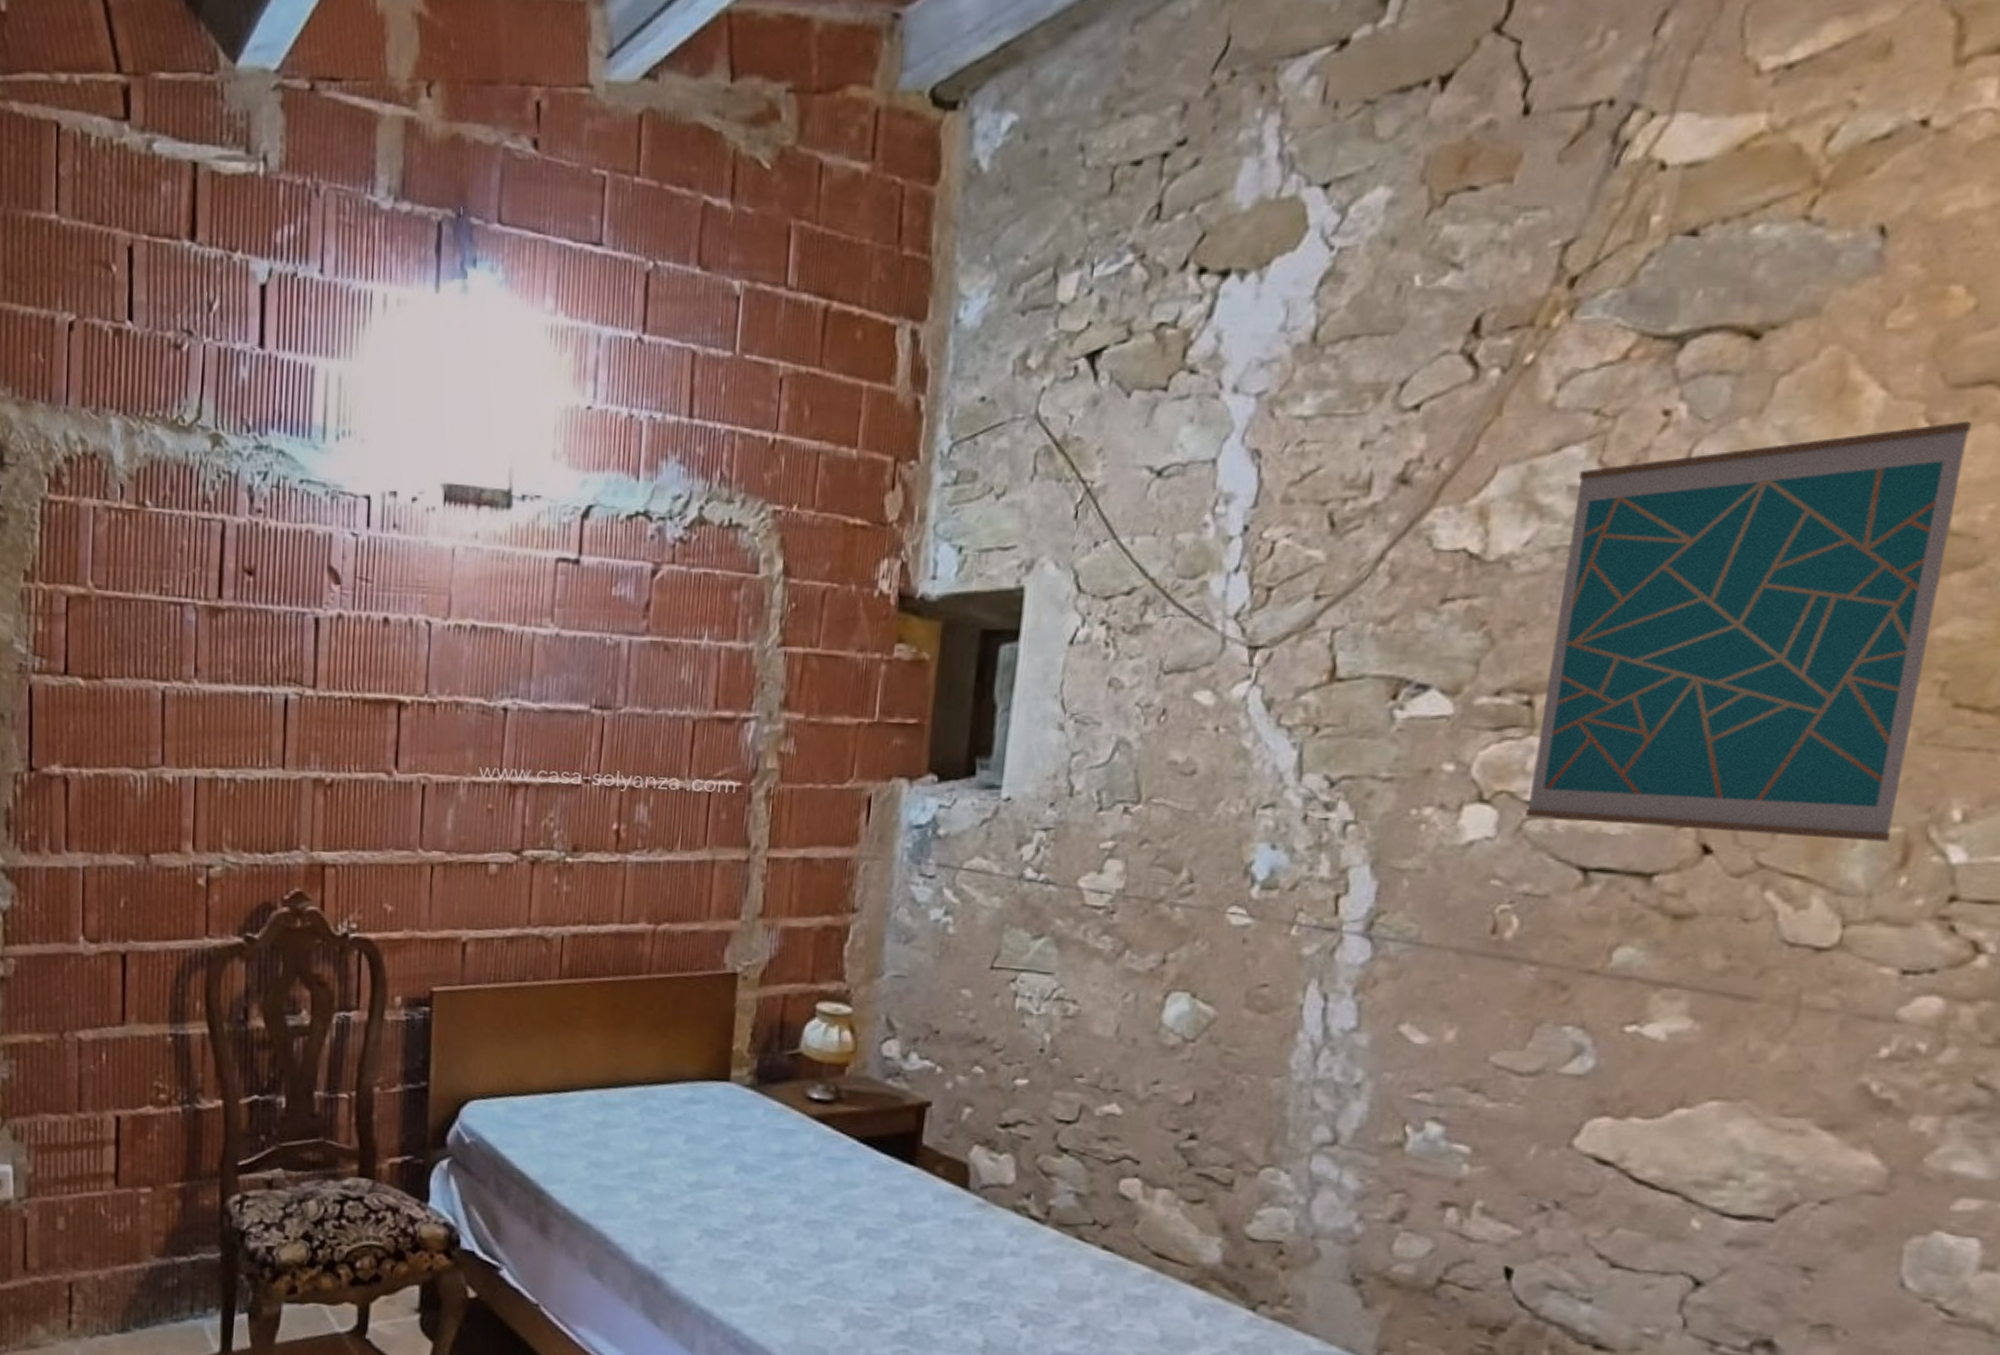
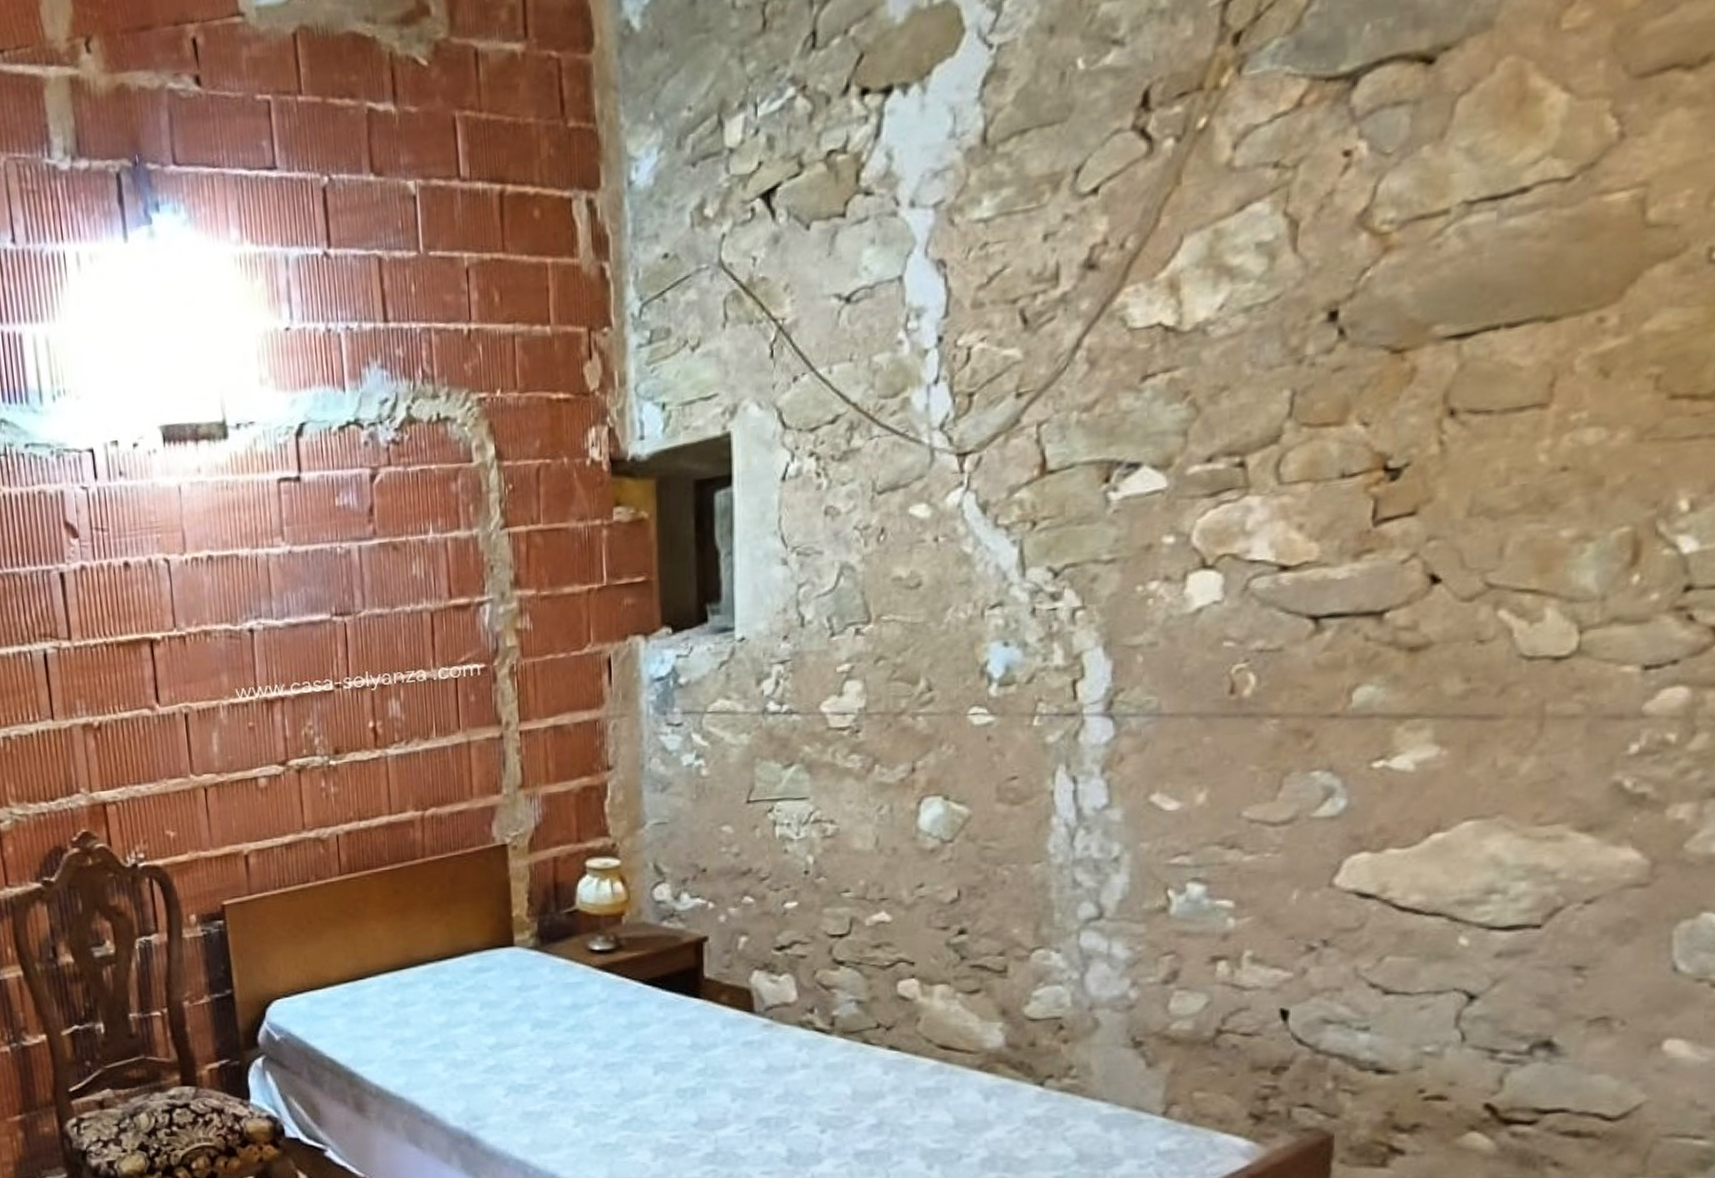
wall art: present [1525,420,1972,842] -> none [1251,108,1660,576]

